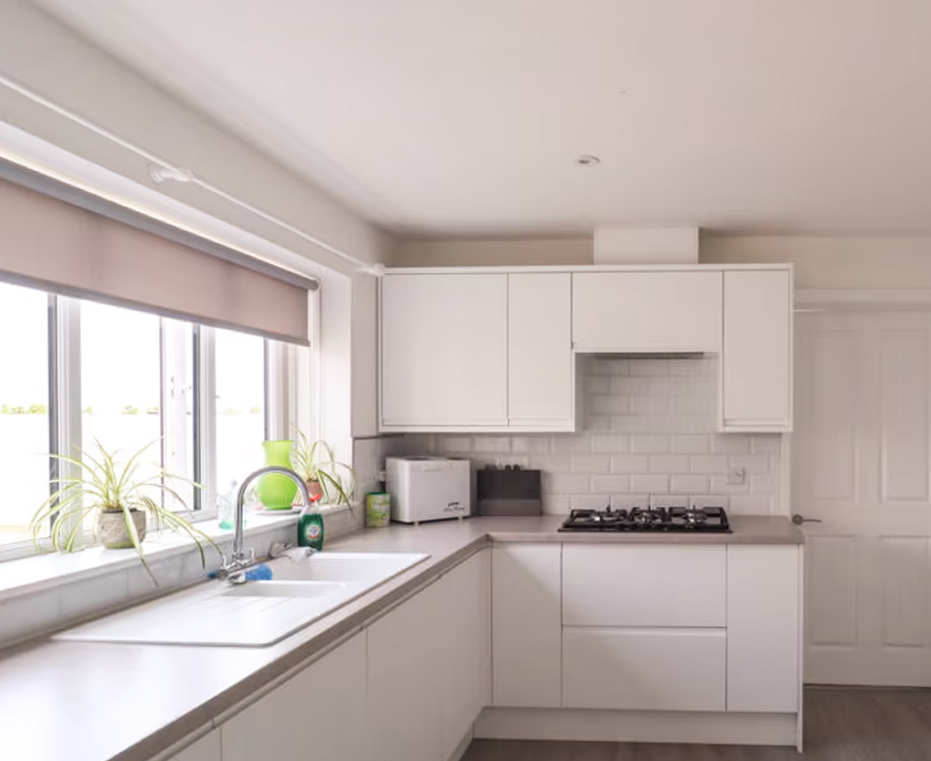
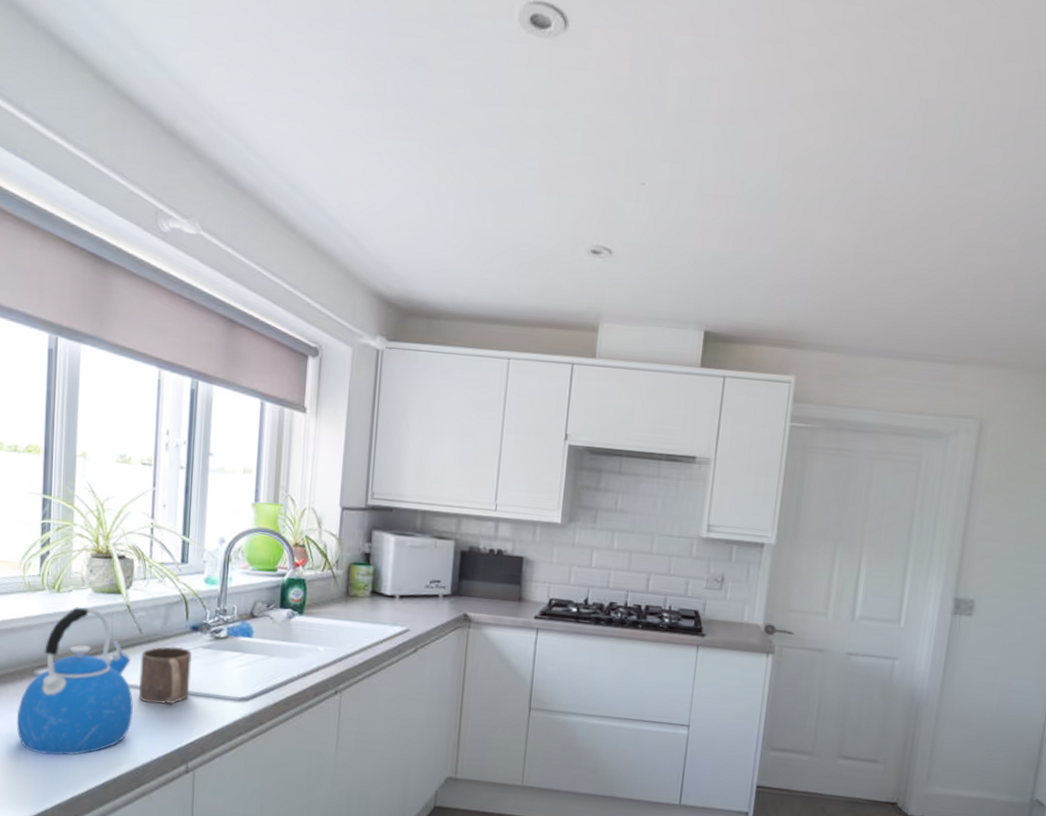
kettle: none [33,565,154,724] -> present [16,607,133,756]
mug: none [158,596,212,659] -> present [139,646,193,705]

